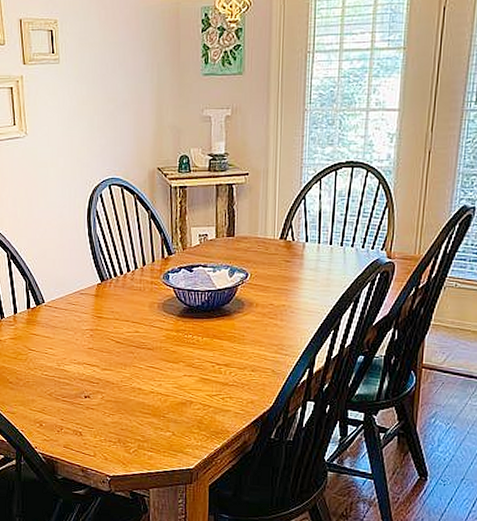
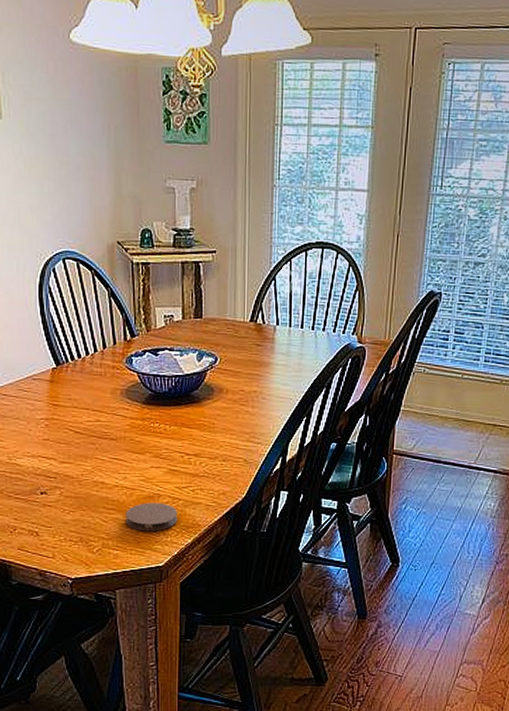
coaster: none [160,408,208,436] -> present [125,503,178,532]

